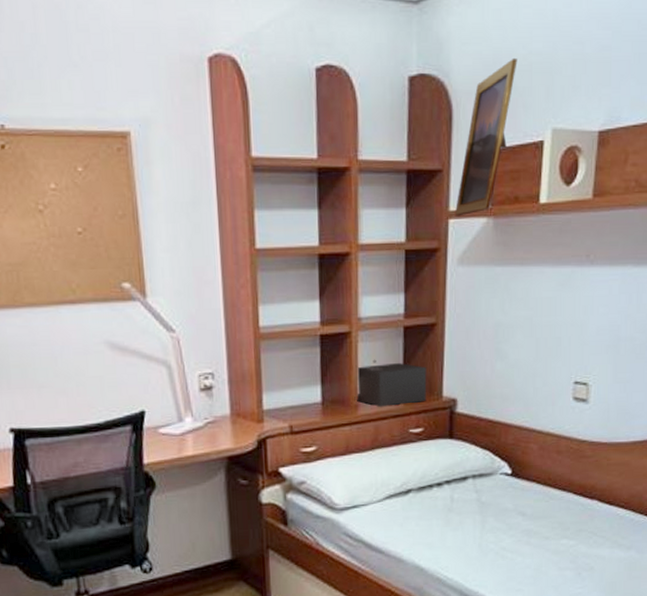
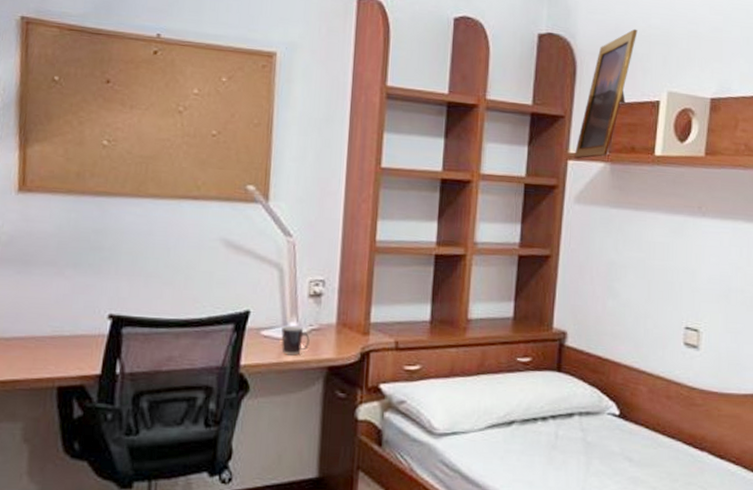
mug: none [178,420,207,450] -> present [281,325,310,356]
decorative box: present [354,359,427,407] -> none [463,284,538,333]

